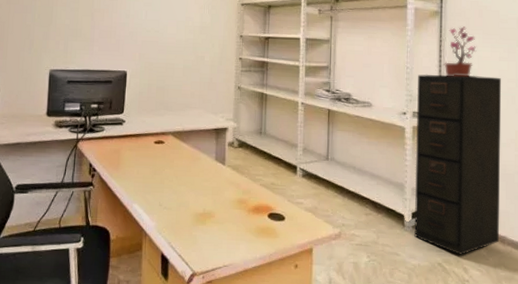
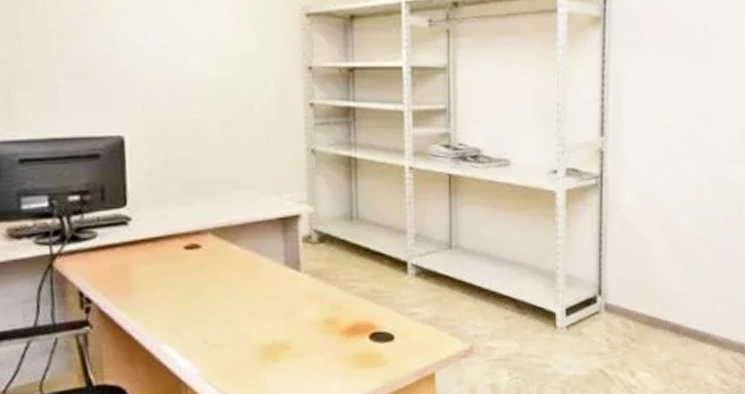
filing cabinet: present [414,74,502,255] -> none [569,109,682,356]
potted plant: present [444,26,477,77] -> none [607,39,651,113]

